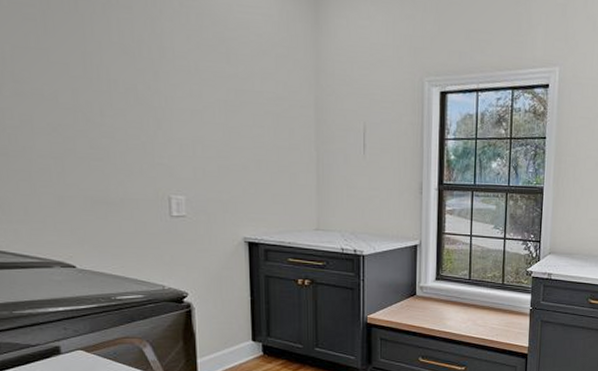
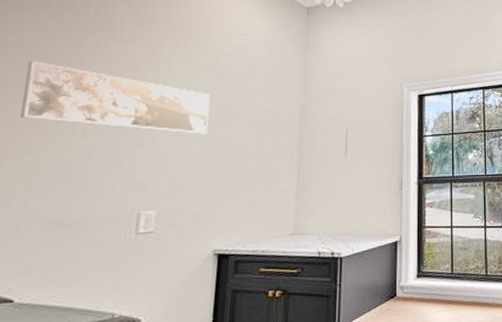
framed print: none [29,26,223,121] -> present [20,61,211,134]

